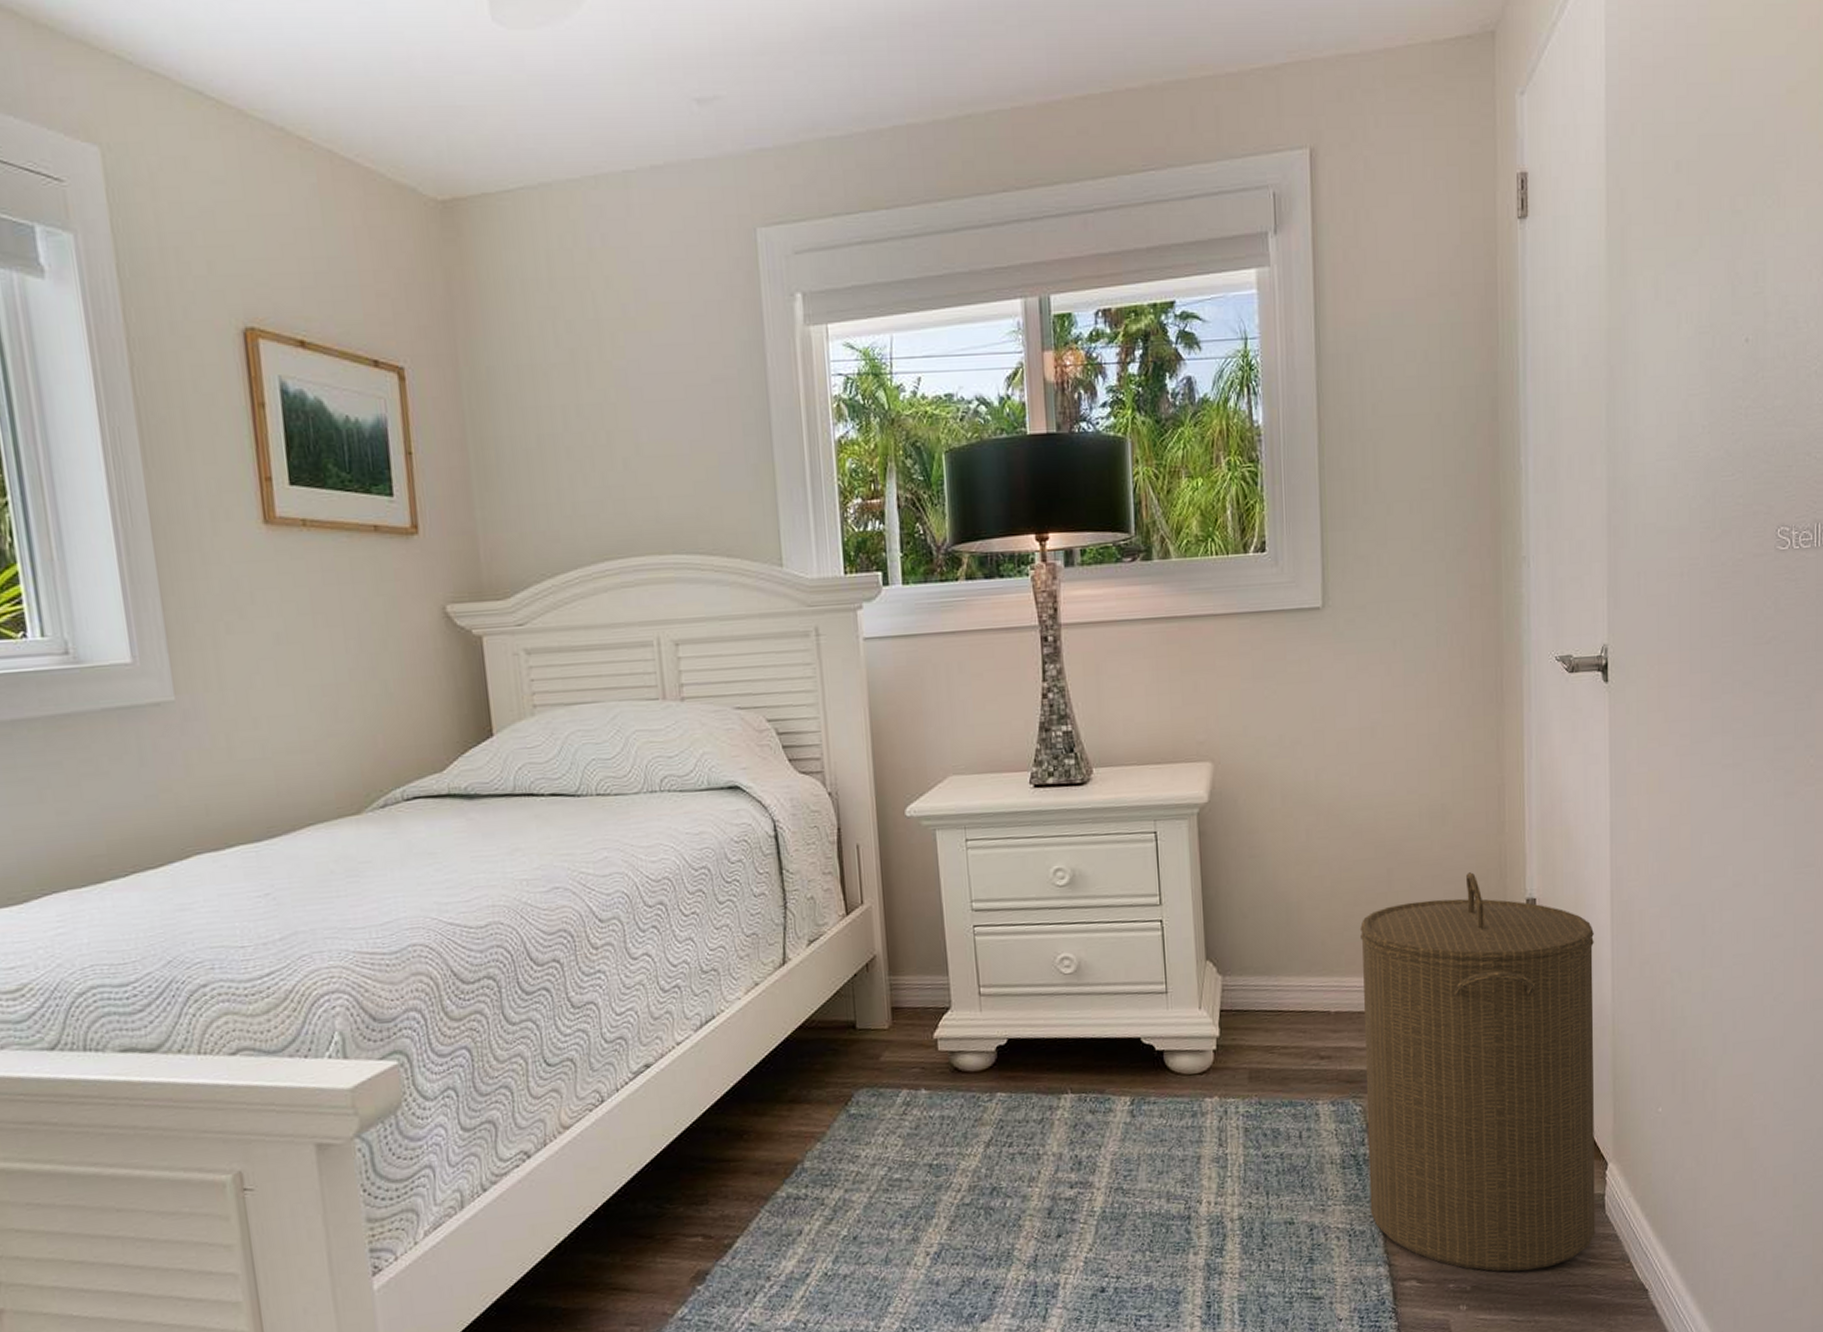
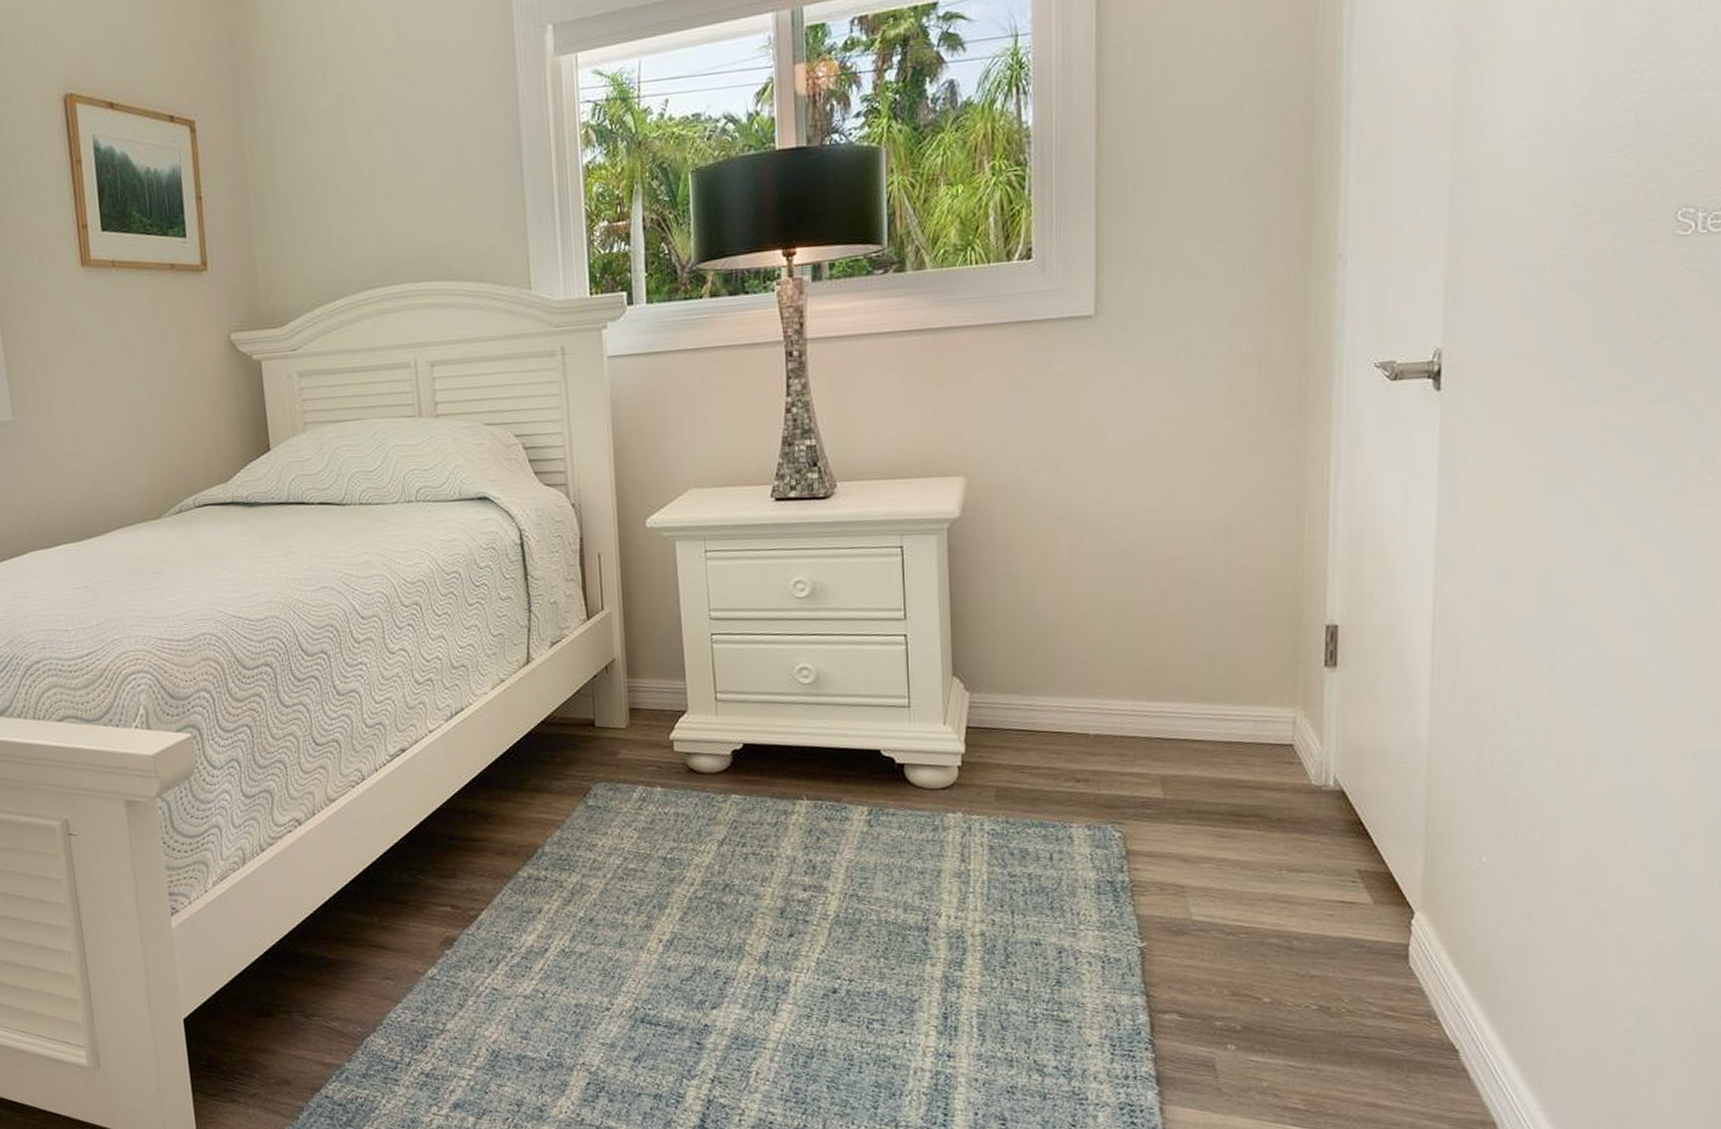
laundry hamper: present [1360,872,1595,1272] -> none [1127,595,1409,1017]

